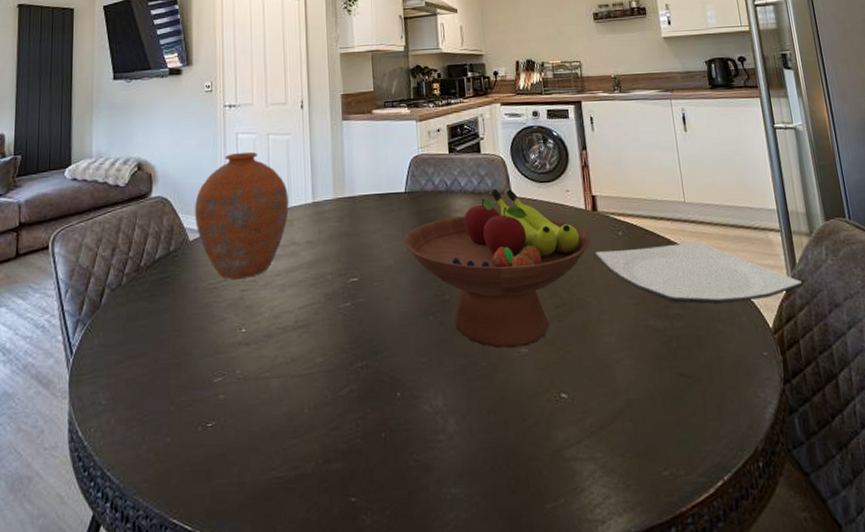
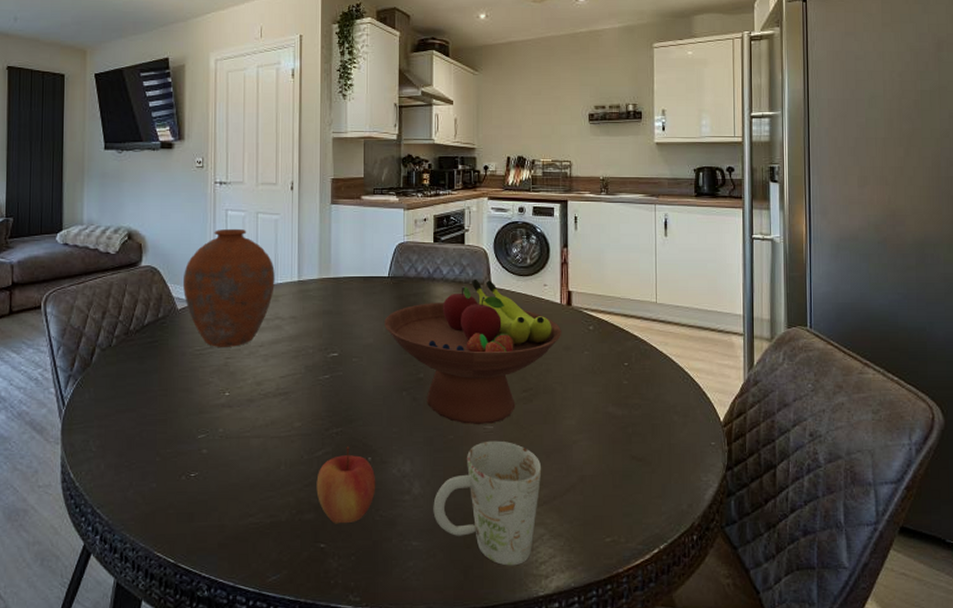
apple: none [343,381,408,473] -> present [316,446,376,524]
mug: none [471,365,585,512] -> present [433,440,542,566]
plate: present [594,241,803,304] -> none [565,339,757,397]

